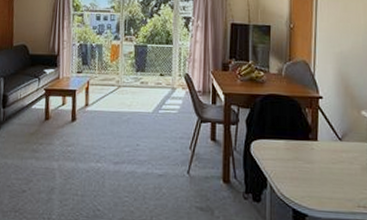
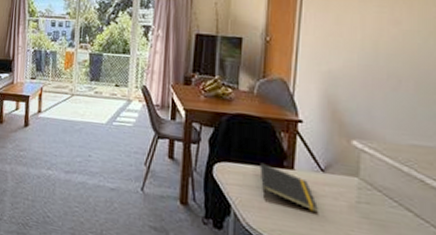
notepad: none [290,137,339,177] -> present [260,162,319,213]

